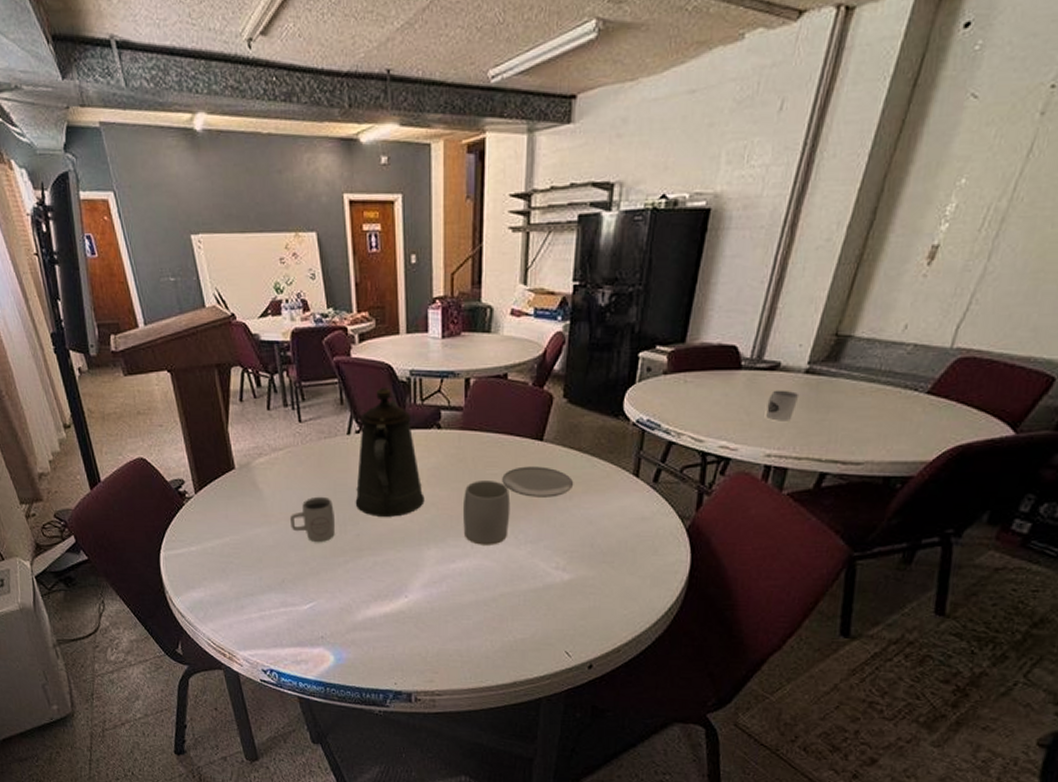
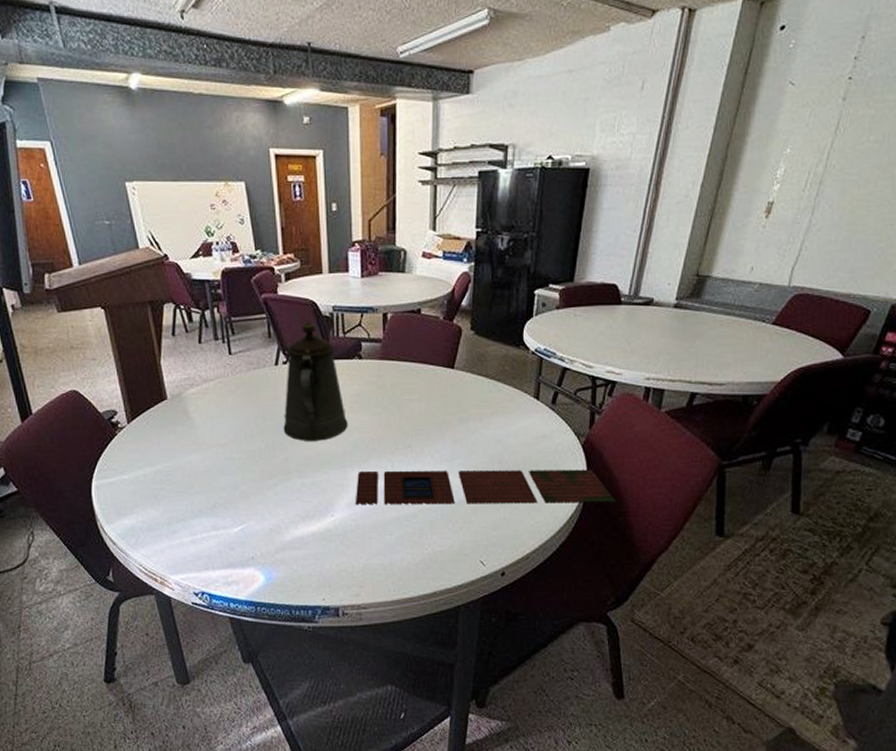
mug: present [290,496,336,543] -> none [221,423,265,468]
papers: none [430,550,724,595] -> present [355,469,617,505]
mug: present [463,481,511,545] -> none [384,405,427,465]
plate: present [502,466,574,497] -> none [419,392,483,420]
mug: present [765,390,800,421] -> none [643,322,671,349]

